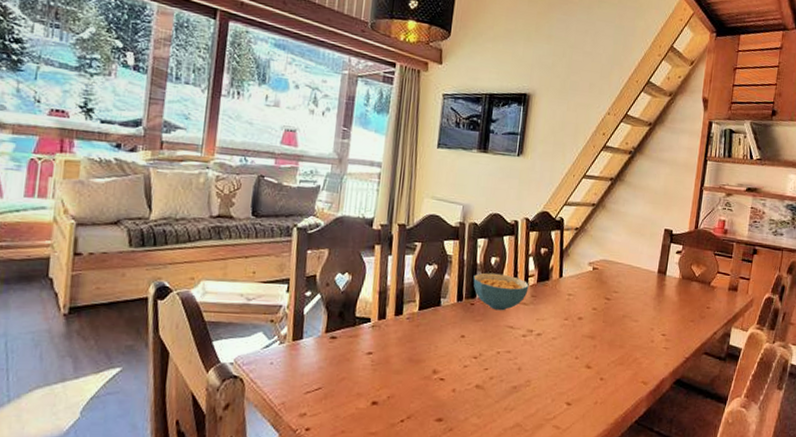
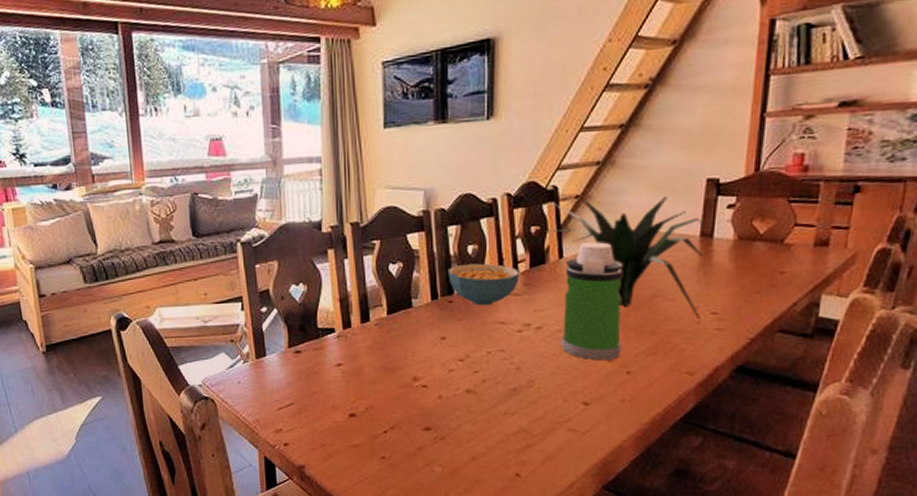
plant: none [551,230,666,339] -> present [545,197,712,320]
water bottle: none [554,267,604,367] -> present [561,242,622,361]

